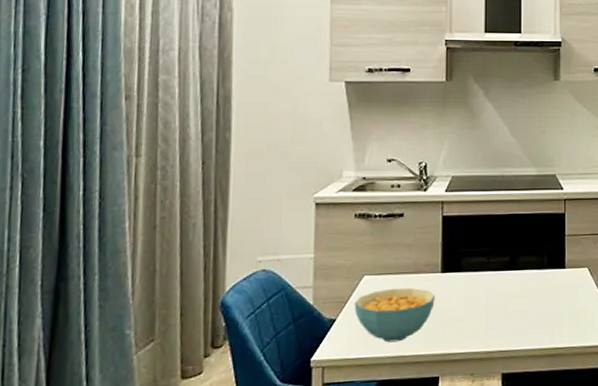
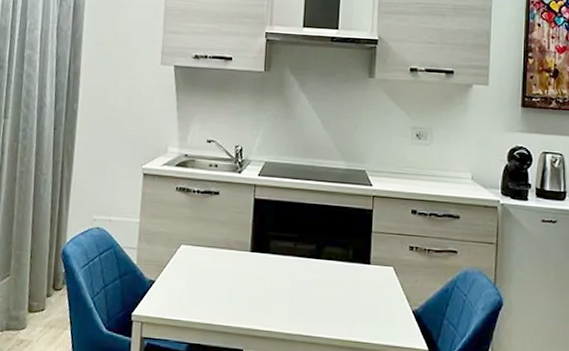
cereal bowl: present [354,287,435,343] -> none [171,260,244,311]

